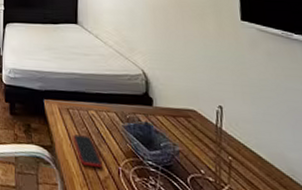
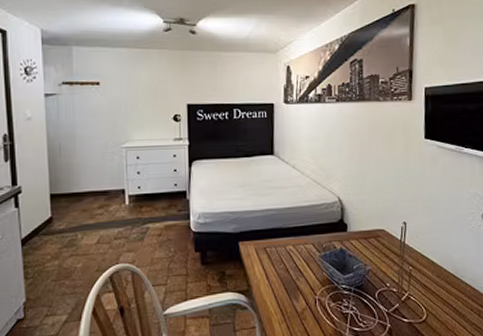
smartphone: present [73,134,103,167] -> none [271,272,300,302]

